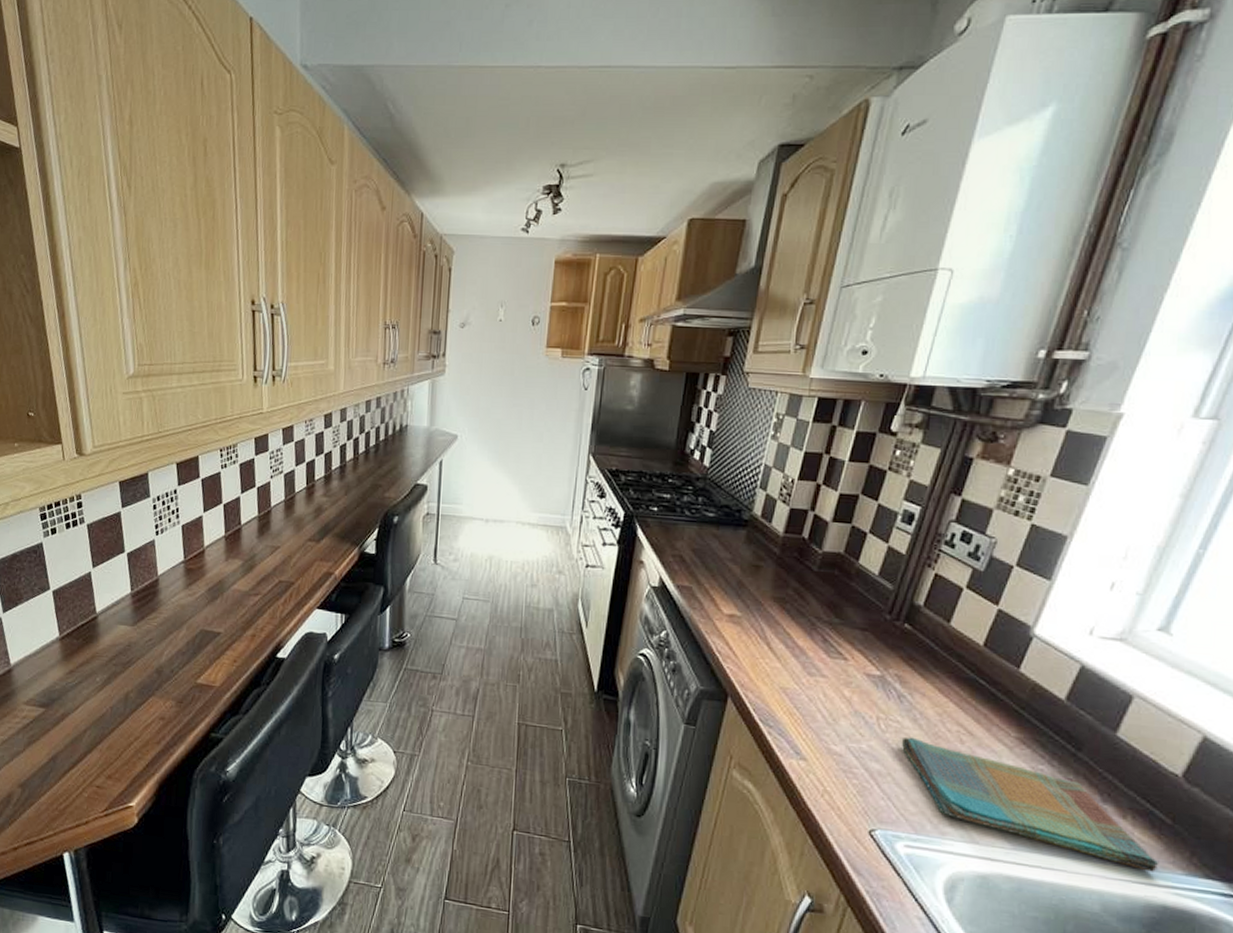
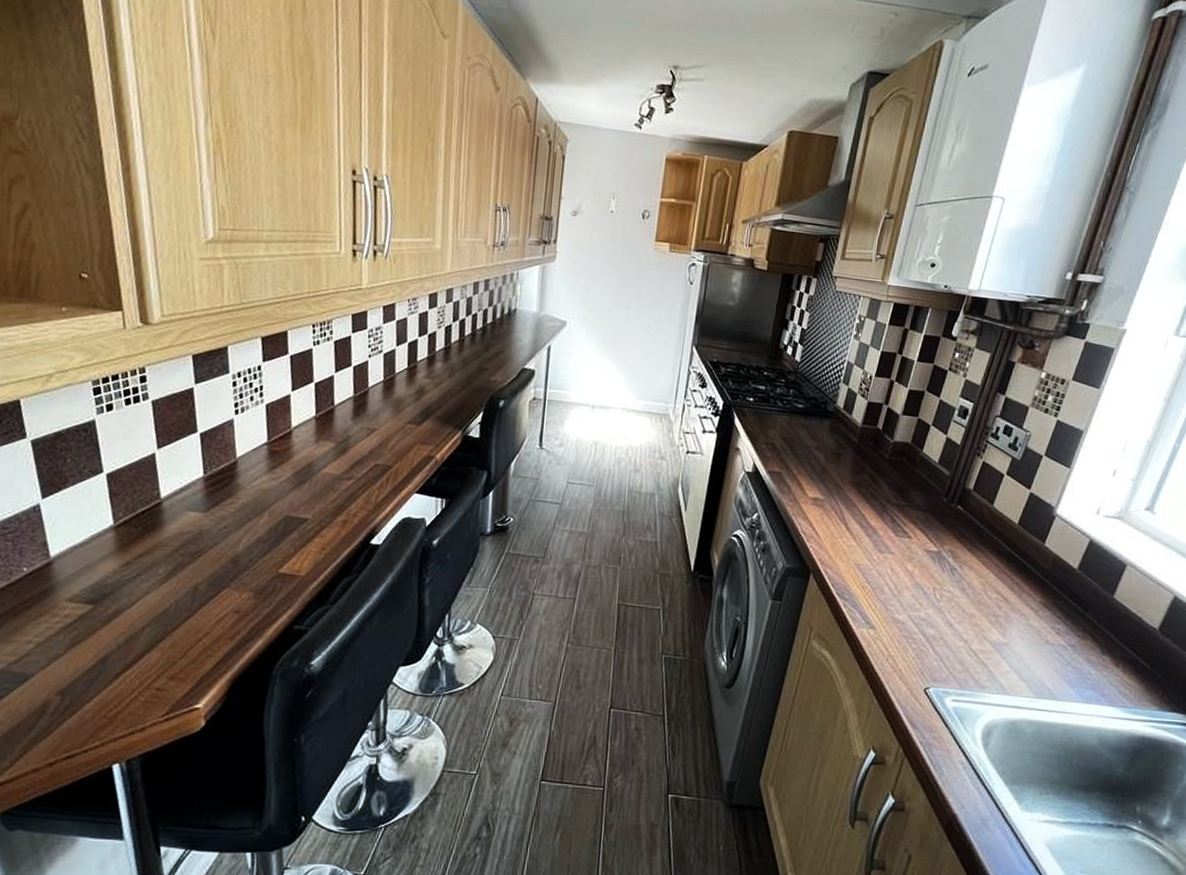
dish towel: present [901,736,1158,872] -> none [952,604,1140,710]

